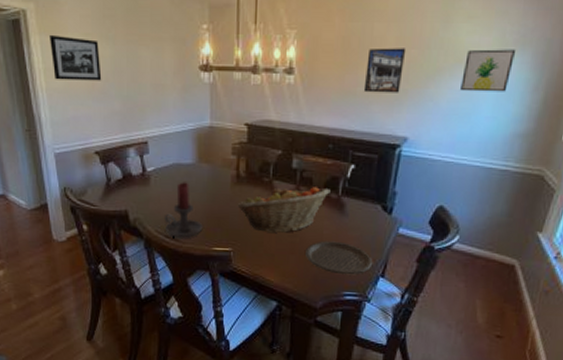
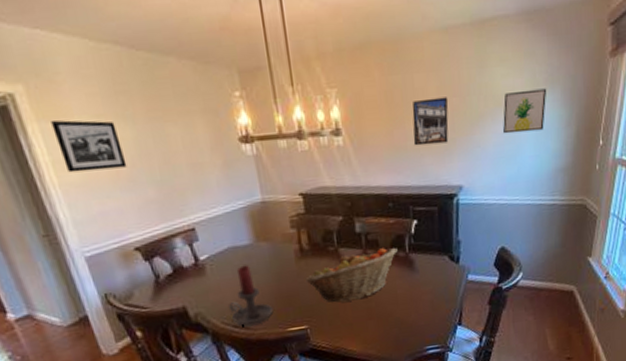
plate: present [304,241,373,275] -> none [382,298,449,331]

